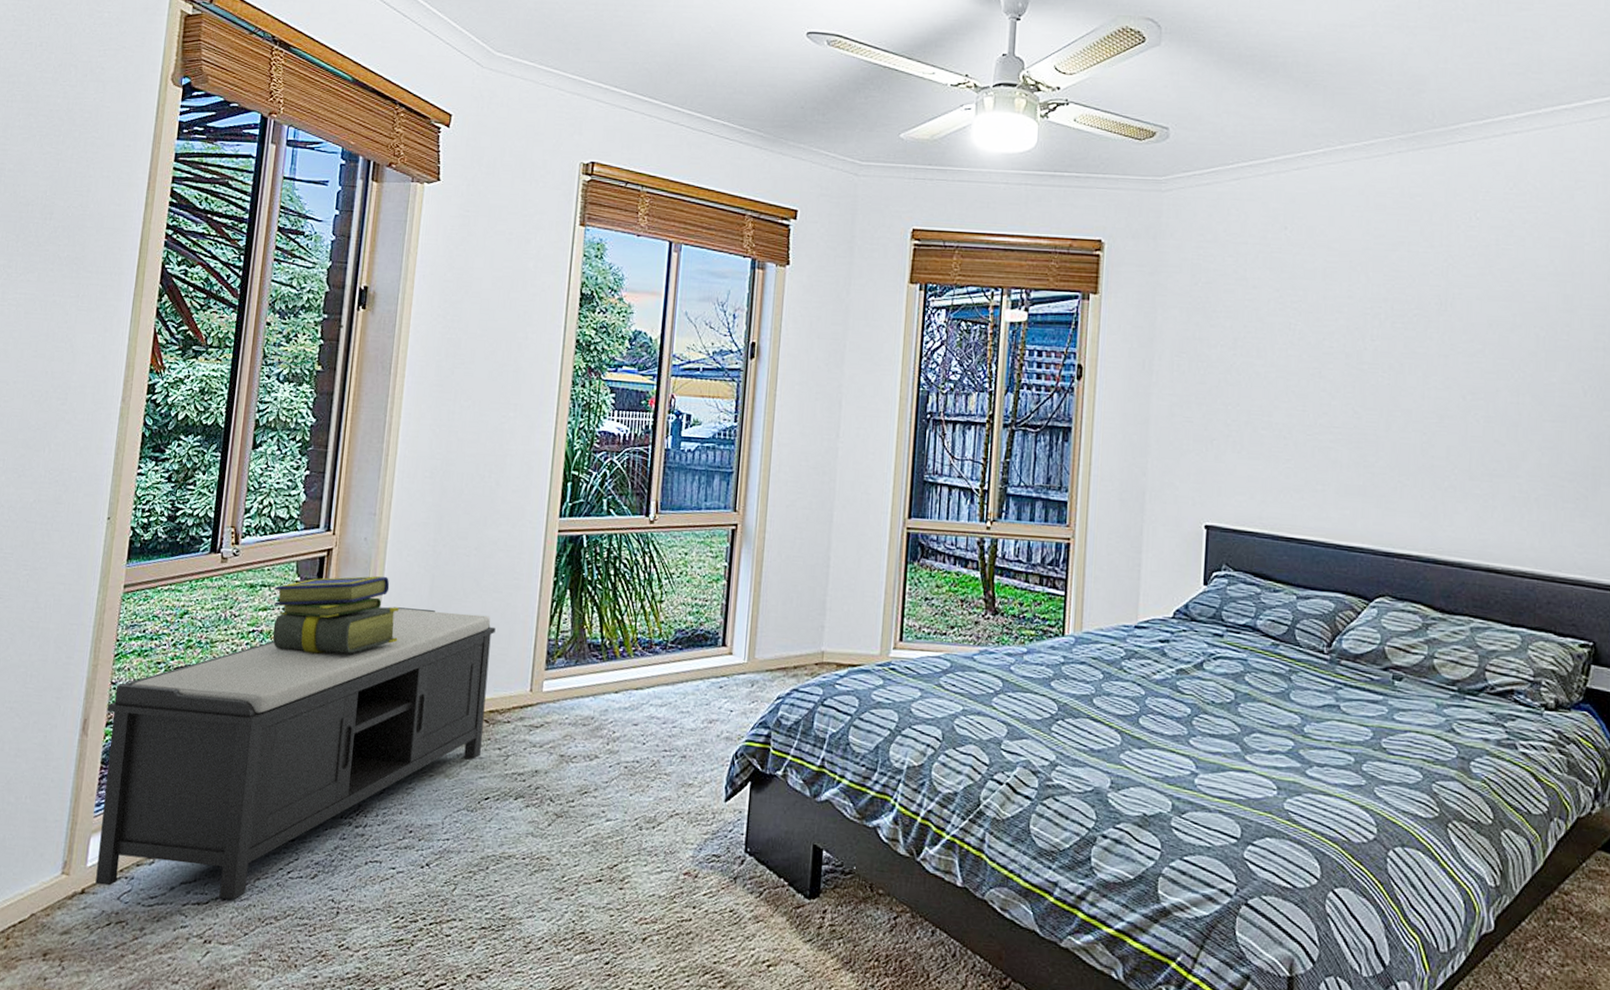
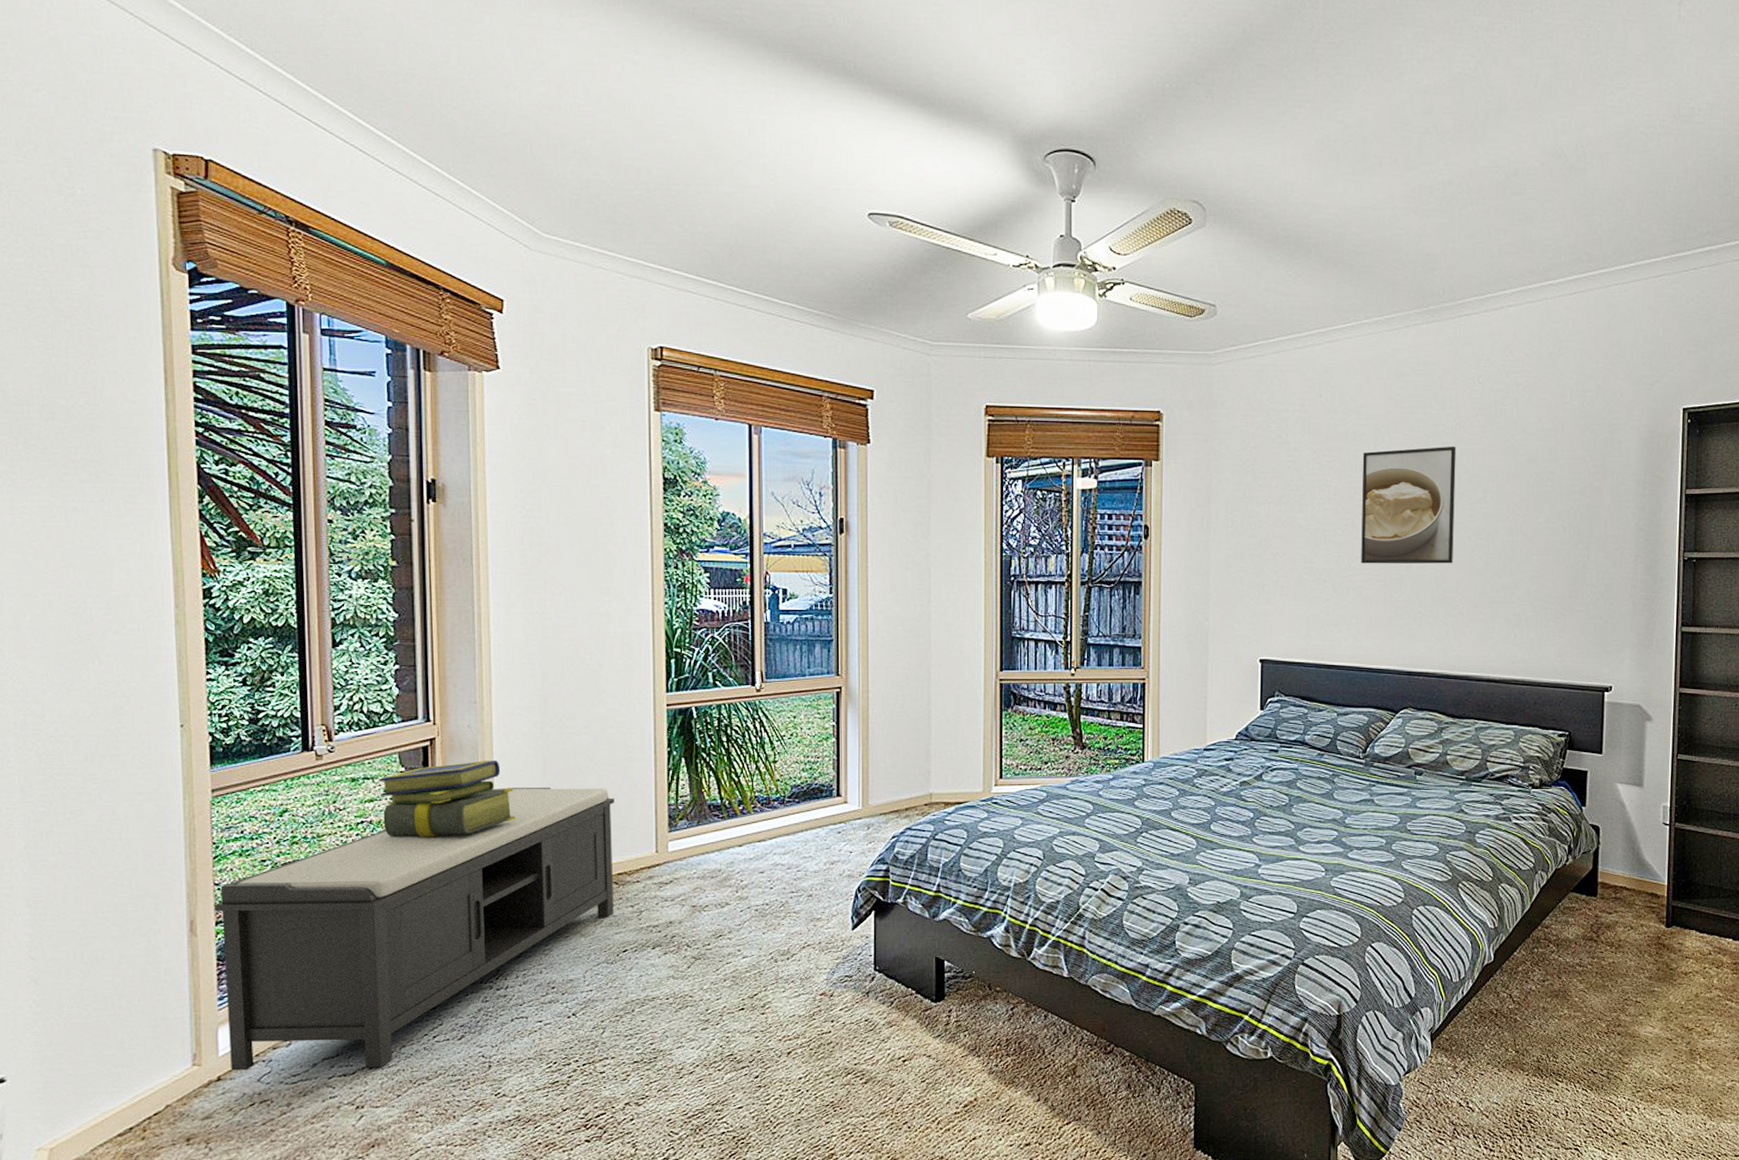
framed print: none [1329,289,1448,427] -> present [1361,446,1457,564]

